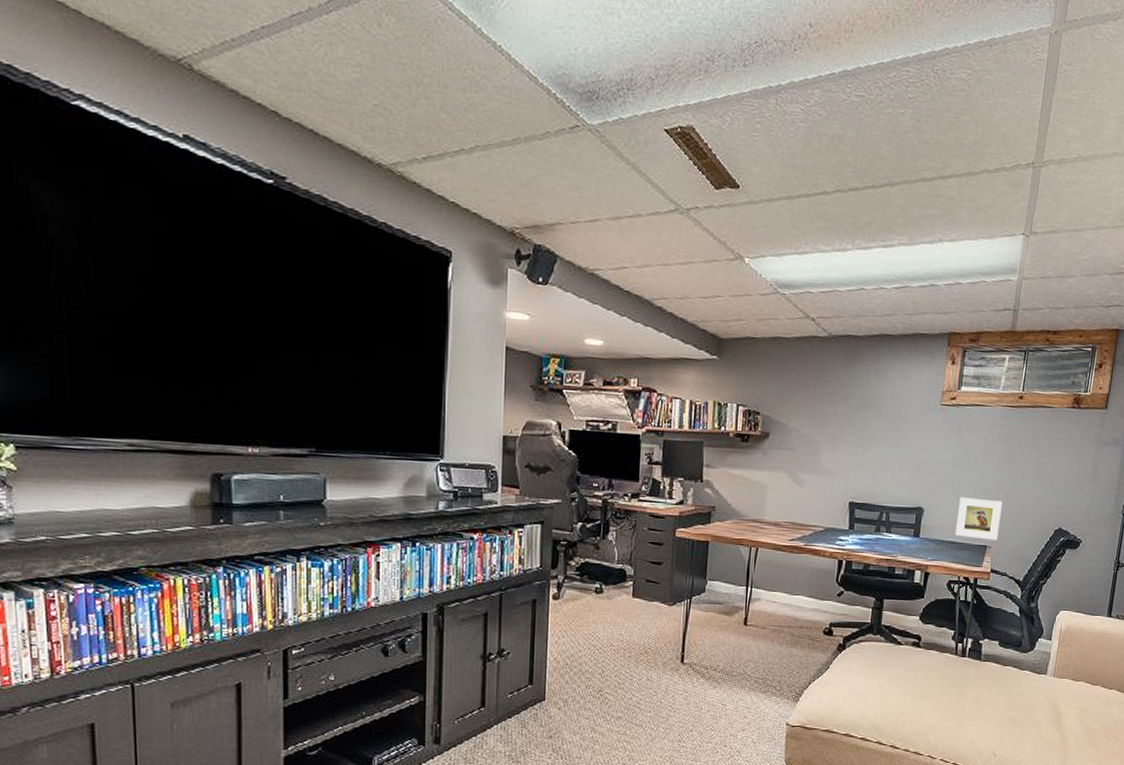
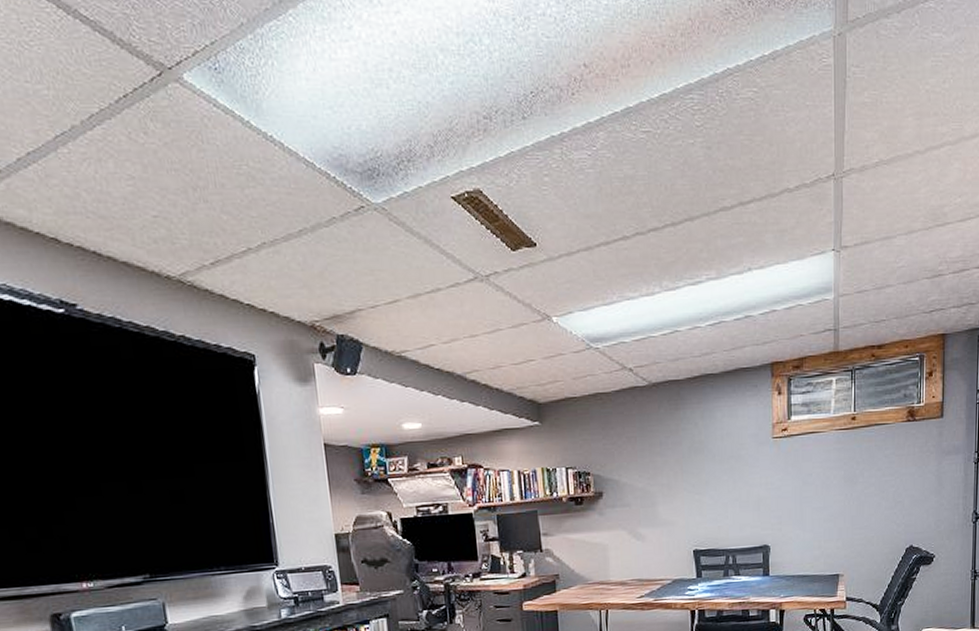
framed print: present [954,497,1003,541] -> none [804,527,849,569]

